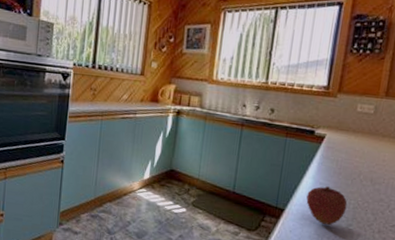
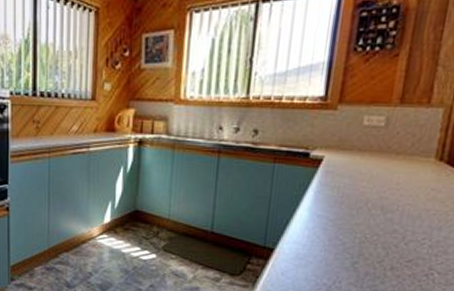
fruit: present [306,186,348,226] -> none [301,219,352,265]

